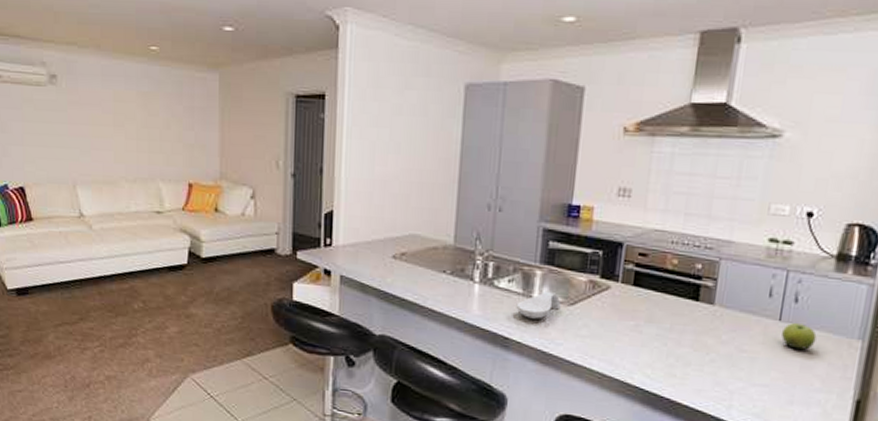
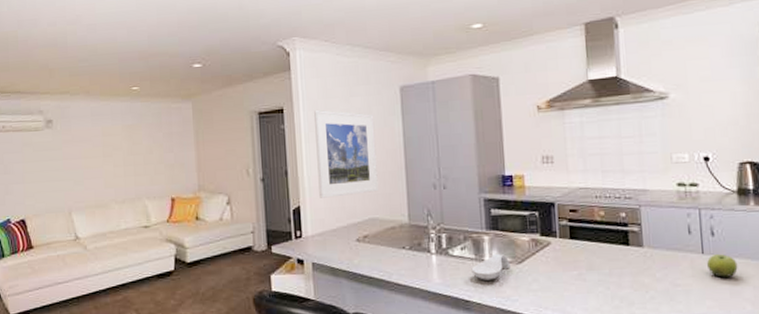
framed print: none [356,100,430,206] -> present [314,109,379,198]

